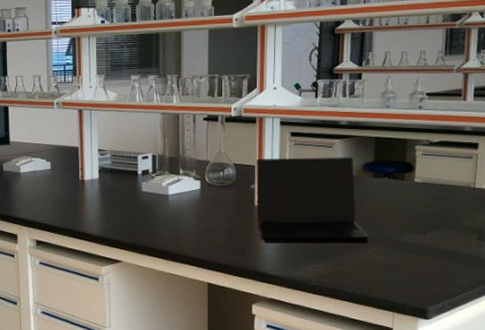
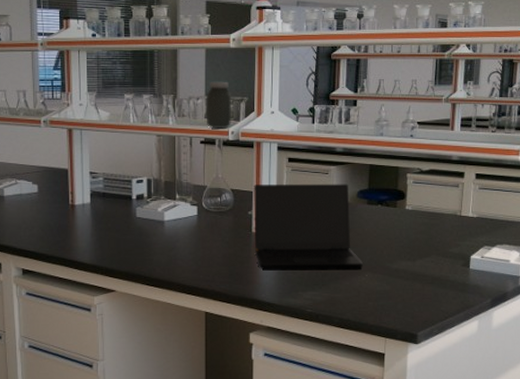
jar: none [210,61,235,105] -> present [207,82,232,128]

